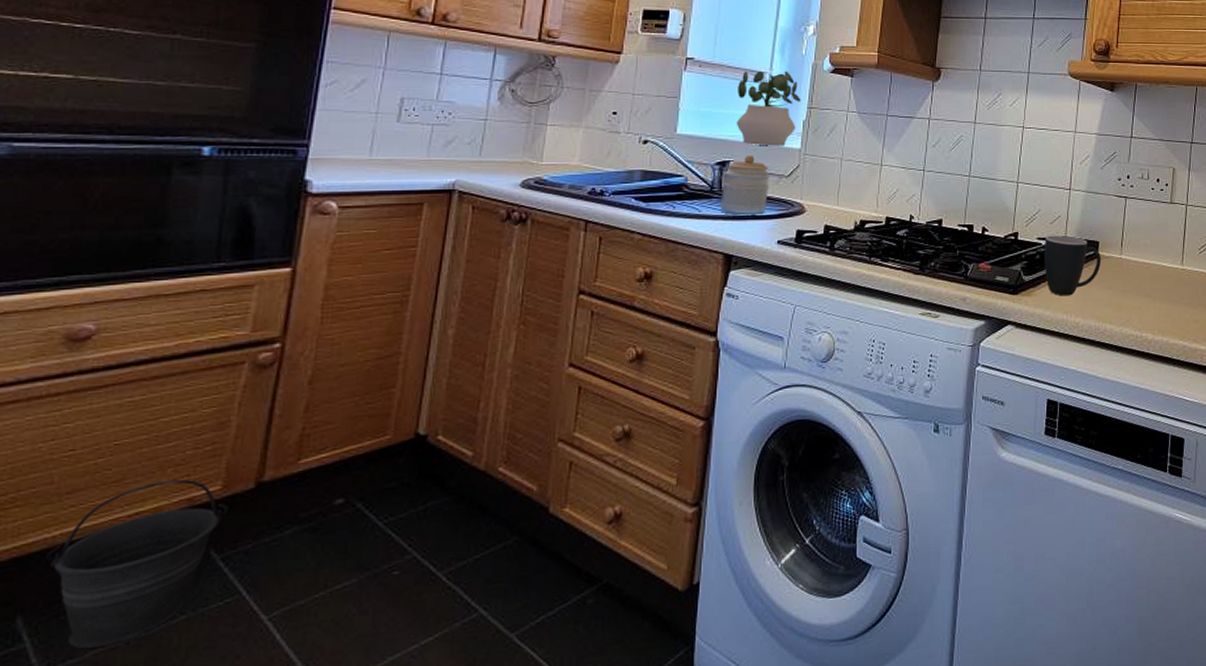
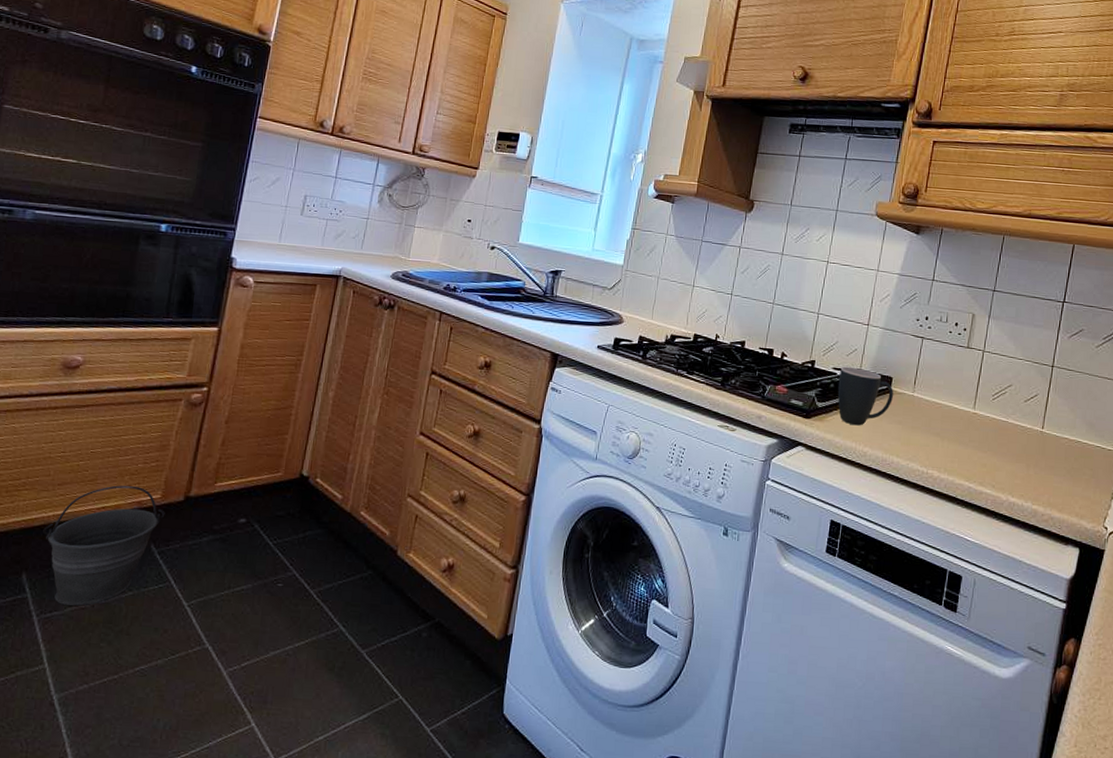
jar: present [720,155,770,216] -> none [550,266,595,322]
potted plant: present [736,70,802,146] -> none [569,192,627,261]

